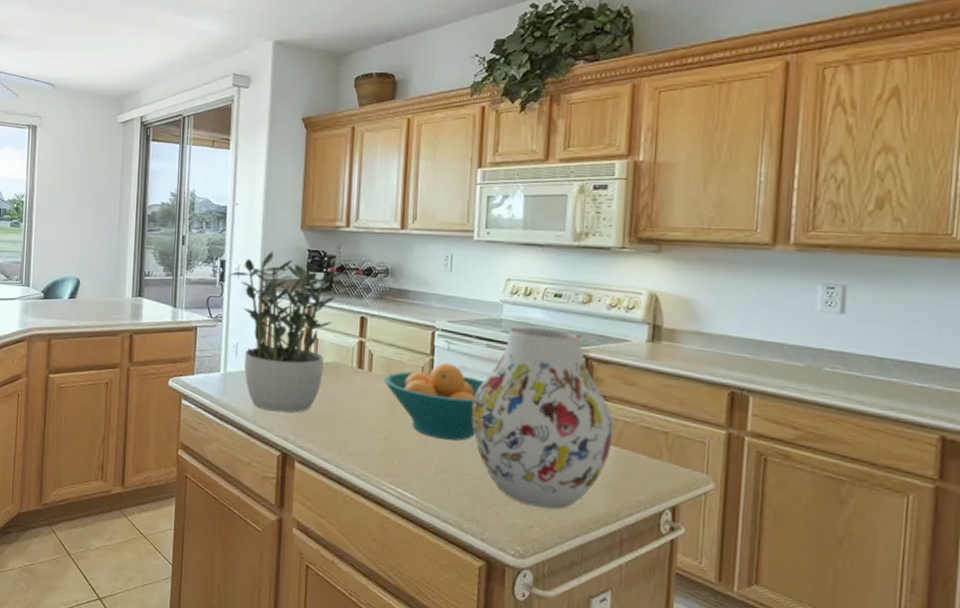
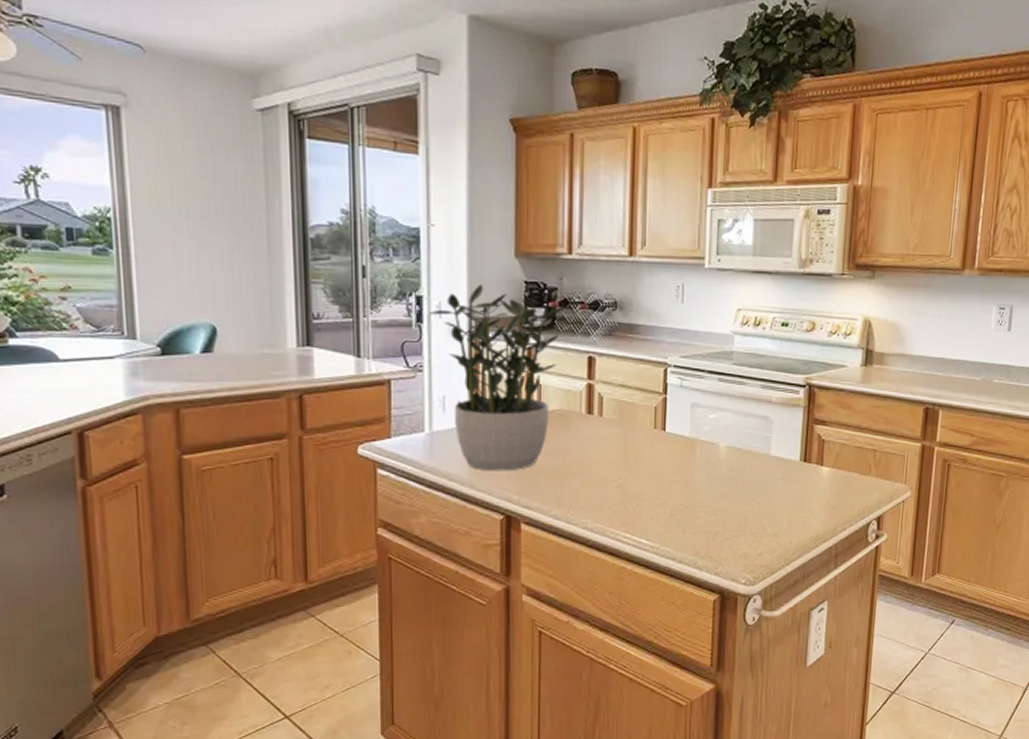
fruit bowl: present [383,363,485,441] -> none [615,401,717,480]
vase: present [472,327,614,509] -> none [705,358,832,534]

